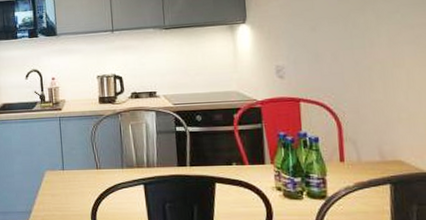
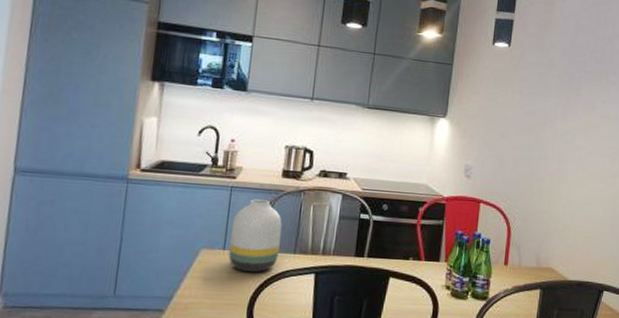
vase: none [66,125,109,188] -> present [228,199,282,273]

